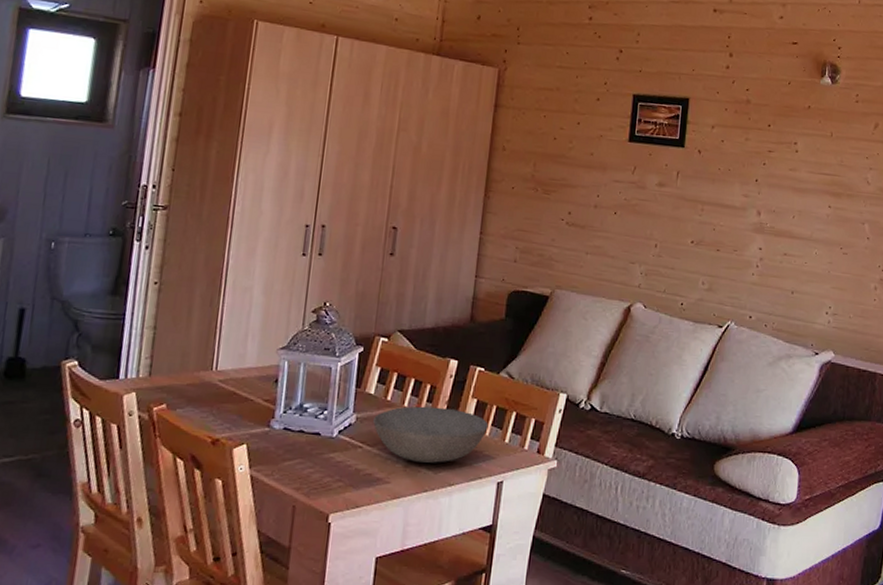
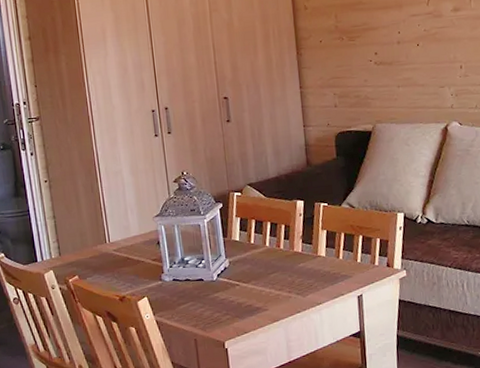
bowl: present [373,406,489,464] -> none [243,241,341,290]

